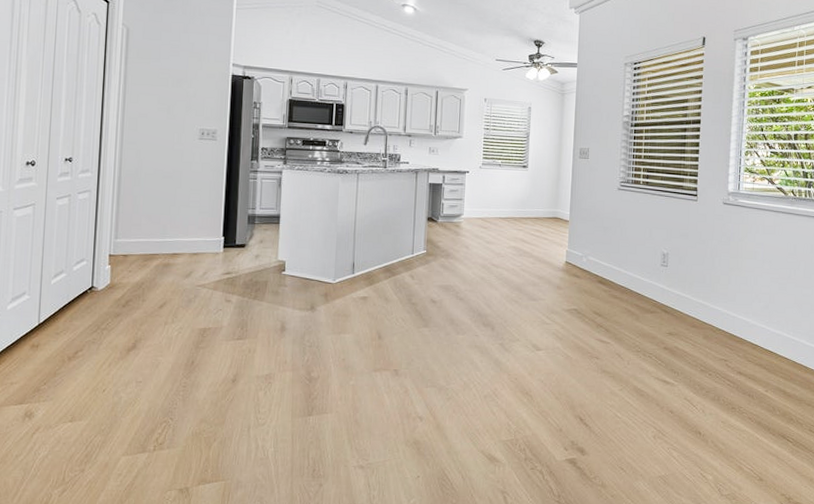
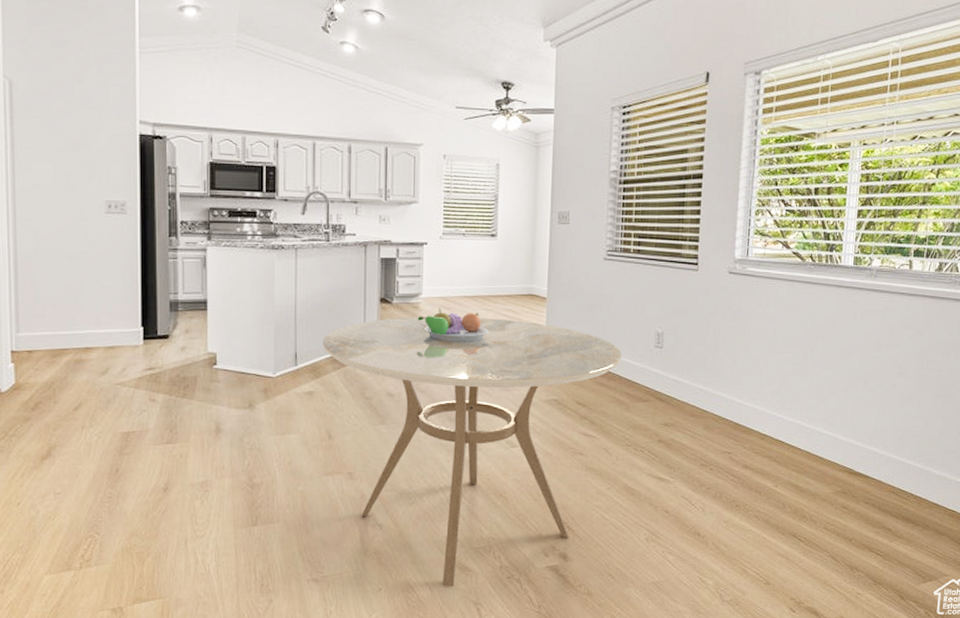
dining table: none [376,234,633,476] -> present [322,316,623,587]
fruit bowl: none [458,227,520,257] -> present [417,308,489,342]

